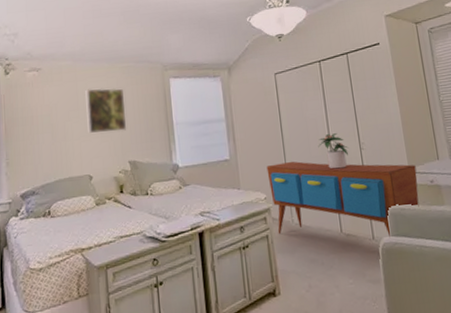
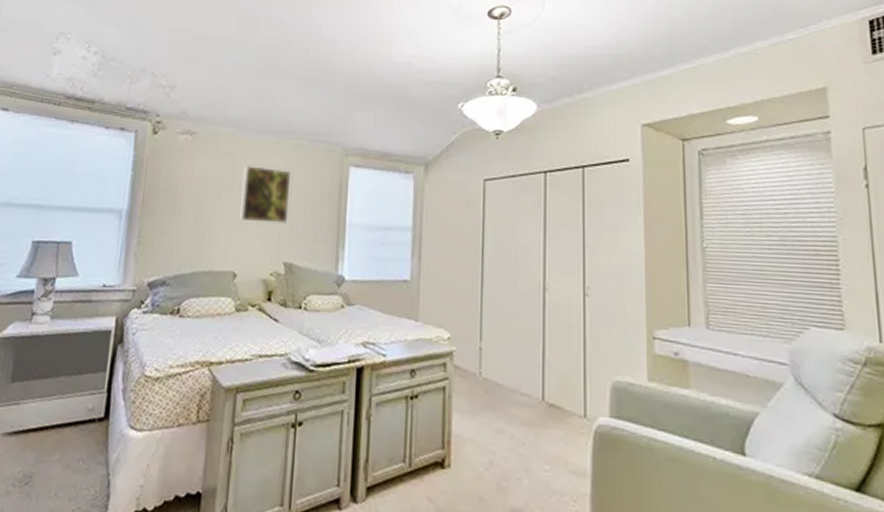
sideboard: present [266,161,419,238] -> none [456,295,657,420]
potted plant: present [318,133,349,169] -> none [528,268,568,316]

